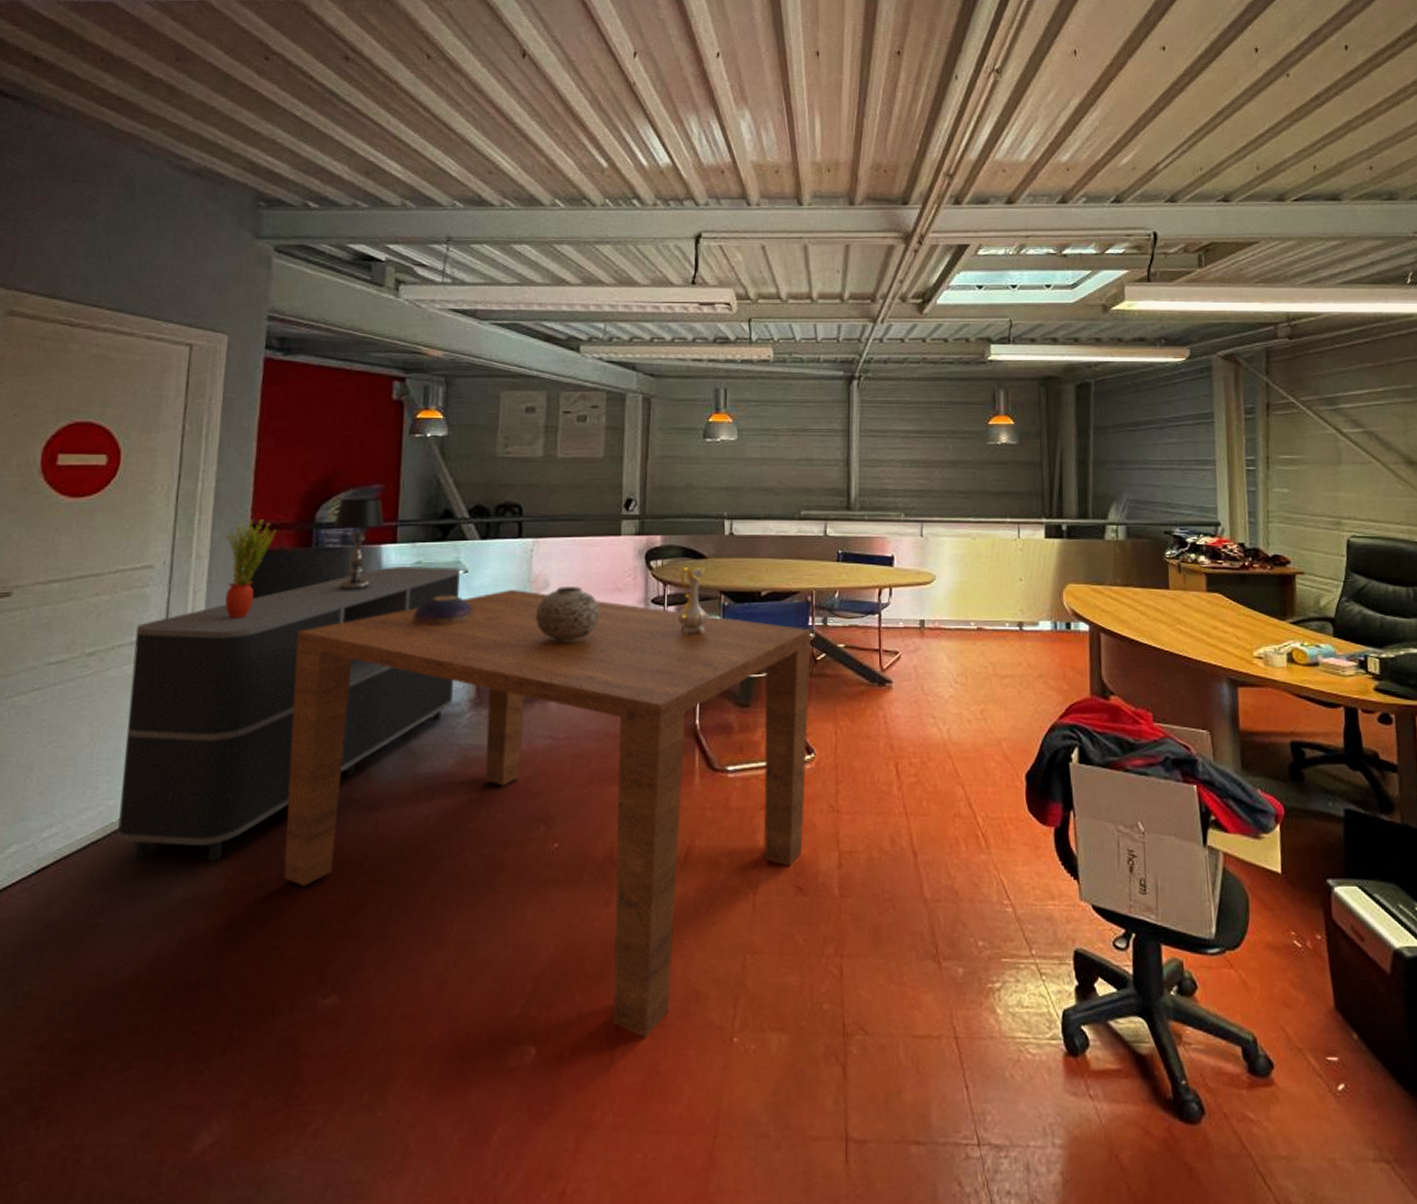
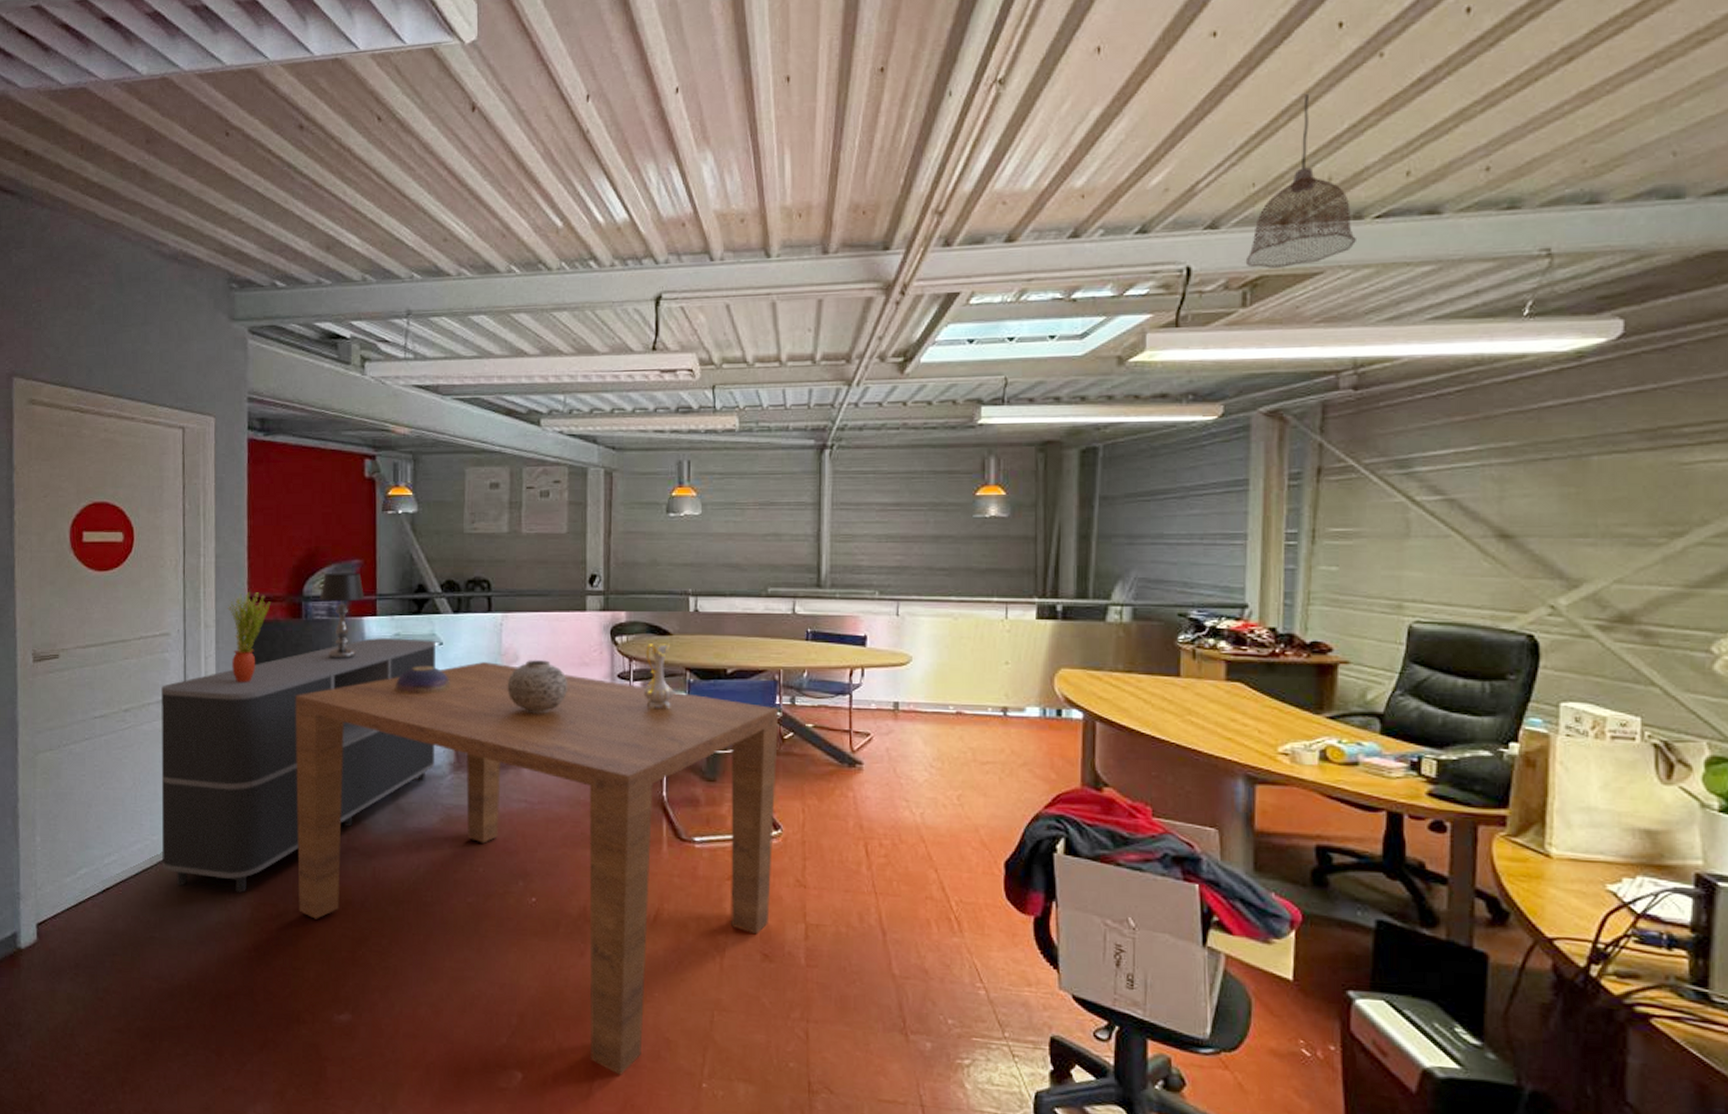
pendant lamp: none [1198,100,1281,237] -> present [1245,93,1356,268]

